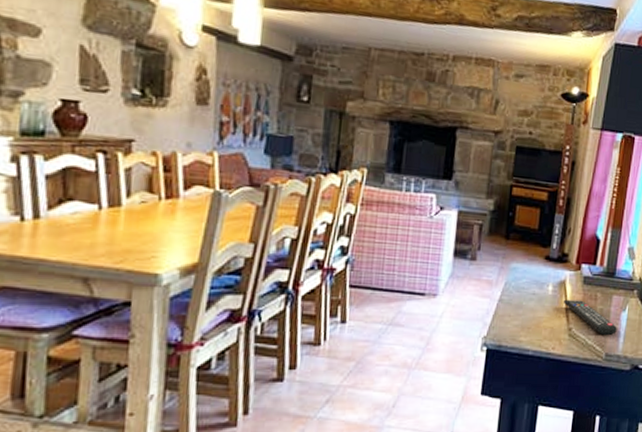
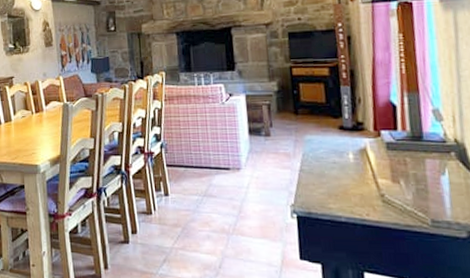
remote control: present [563,299,617,336] -> none [367,166,440,201]

